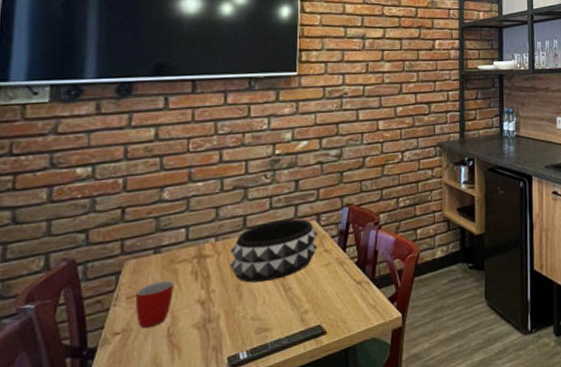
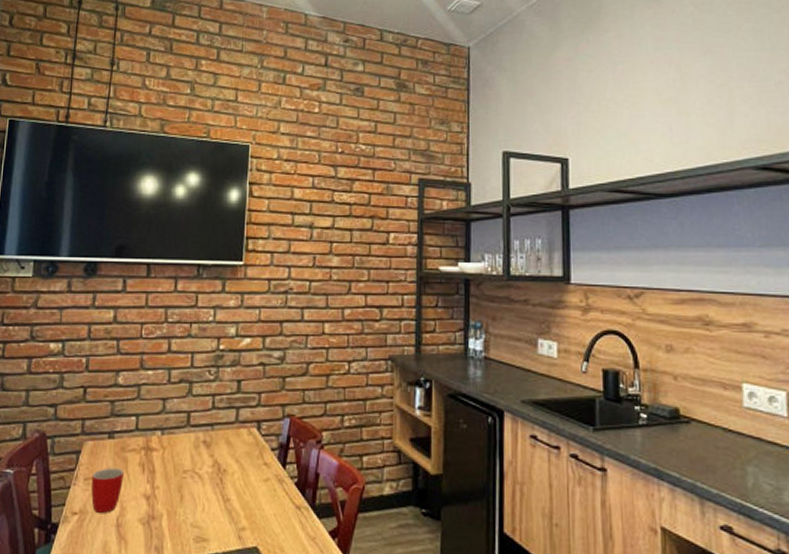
decorative bowl: present [229,219,318,283] -> none [172,422,258,487]

